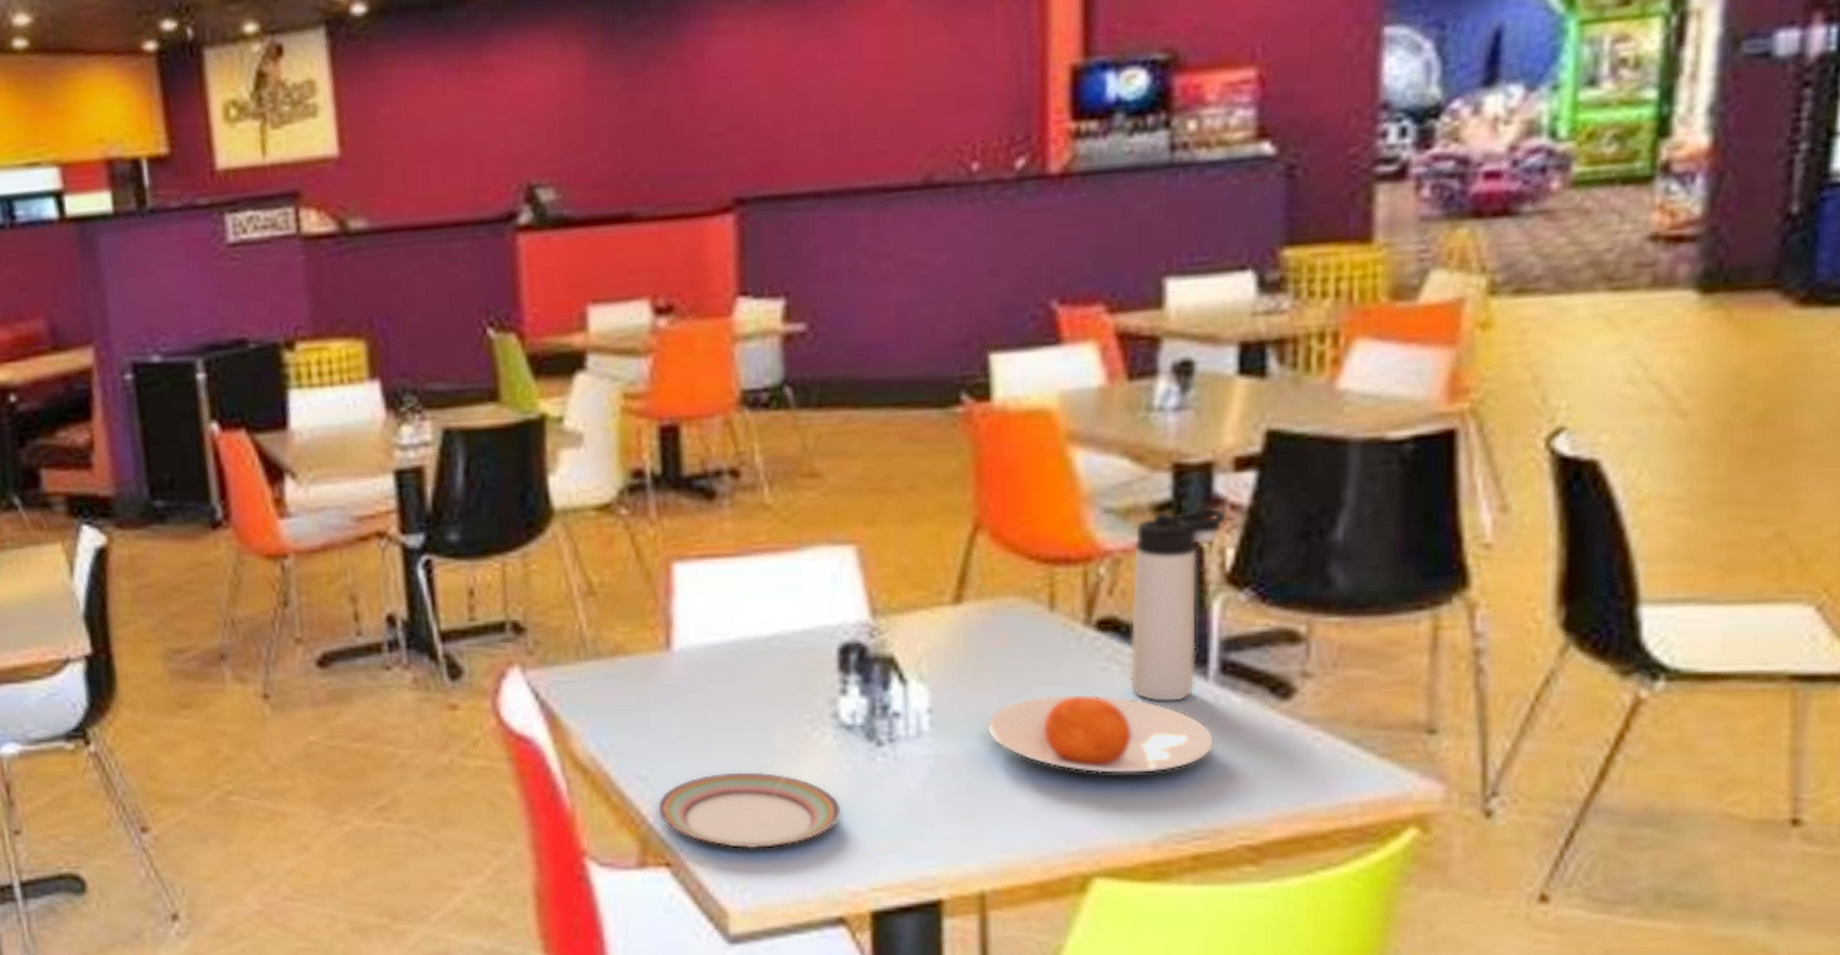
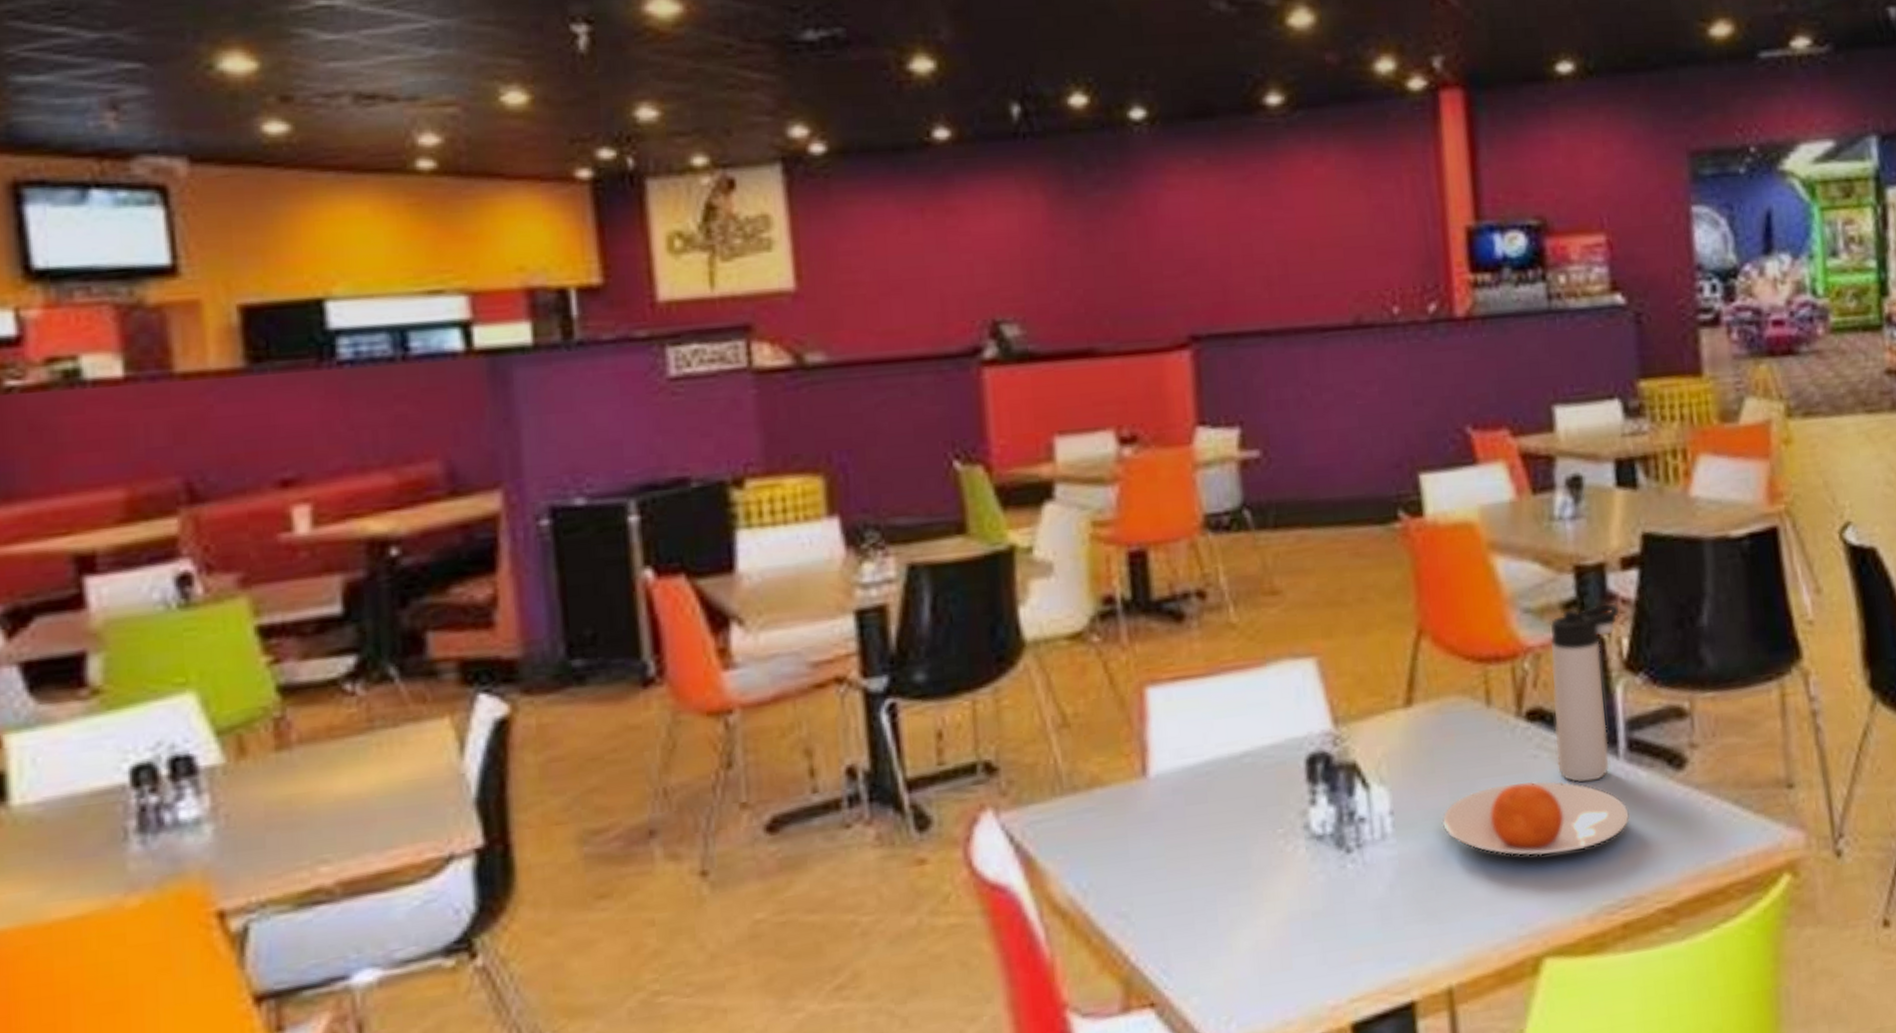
plate: present [657,772,842,849] -> none [1139,892,1318,978]

